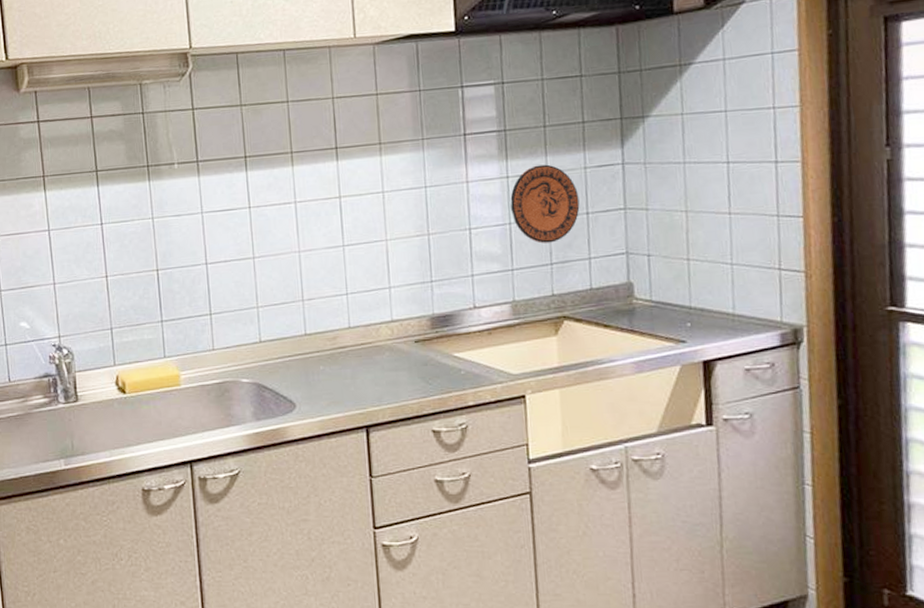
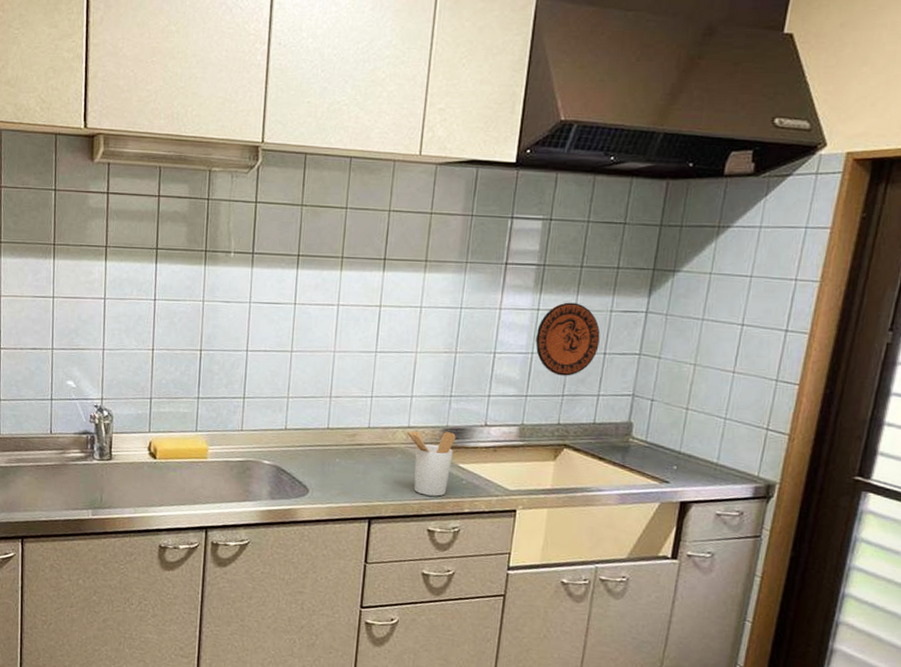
utensil holder: none [389,320,446,393] -> present [405,430,456,497]

